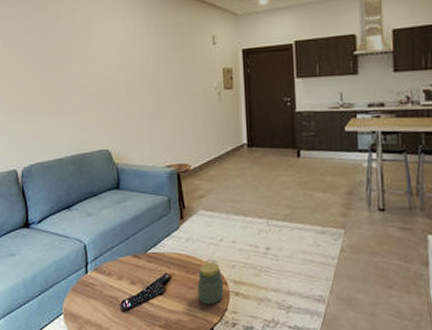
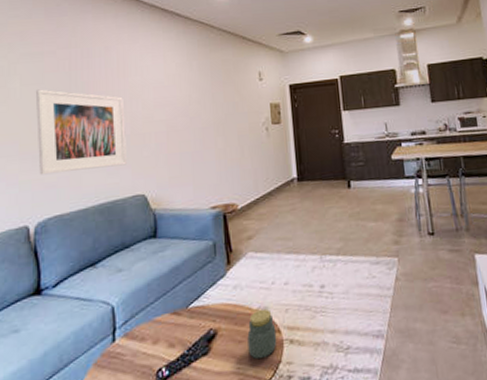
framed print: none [17,49,93,127] -> present [36,89,127,175]

